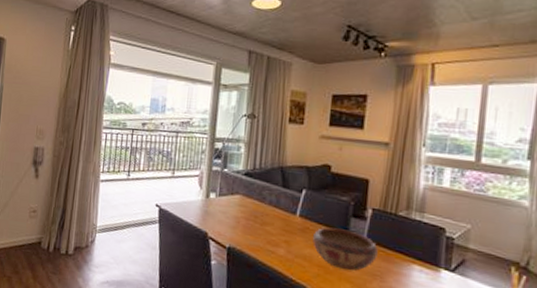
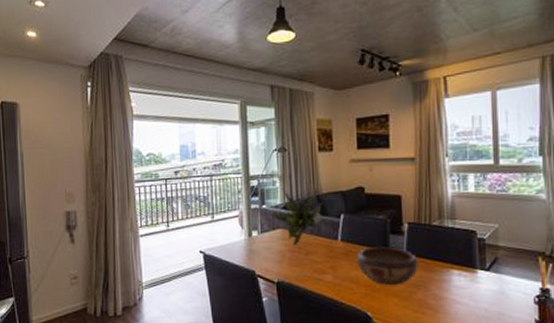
plant: none [231,154,285,214] -> present [271,187,323,246]

